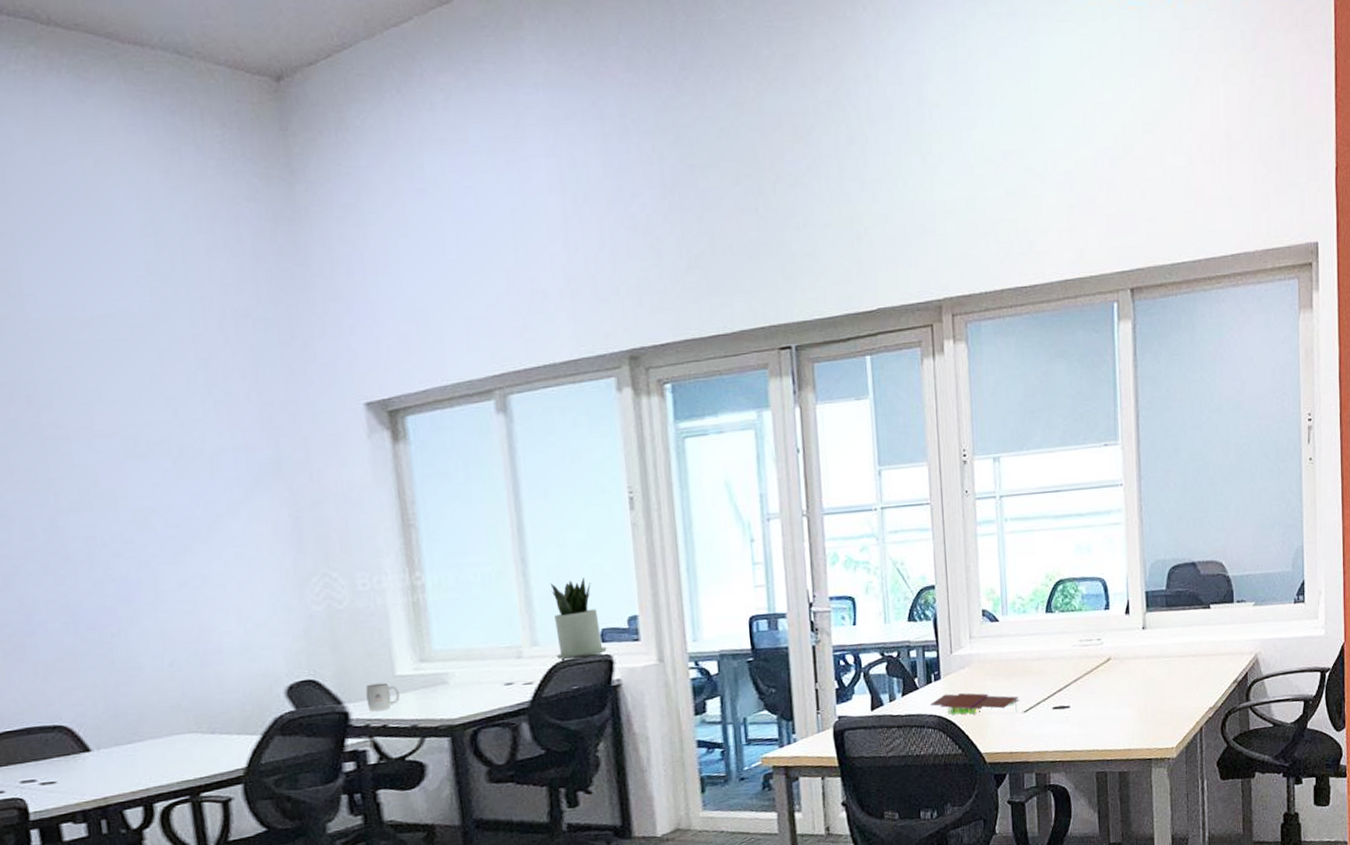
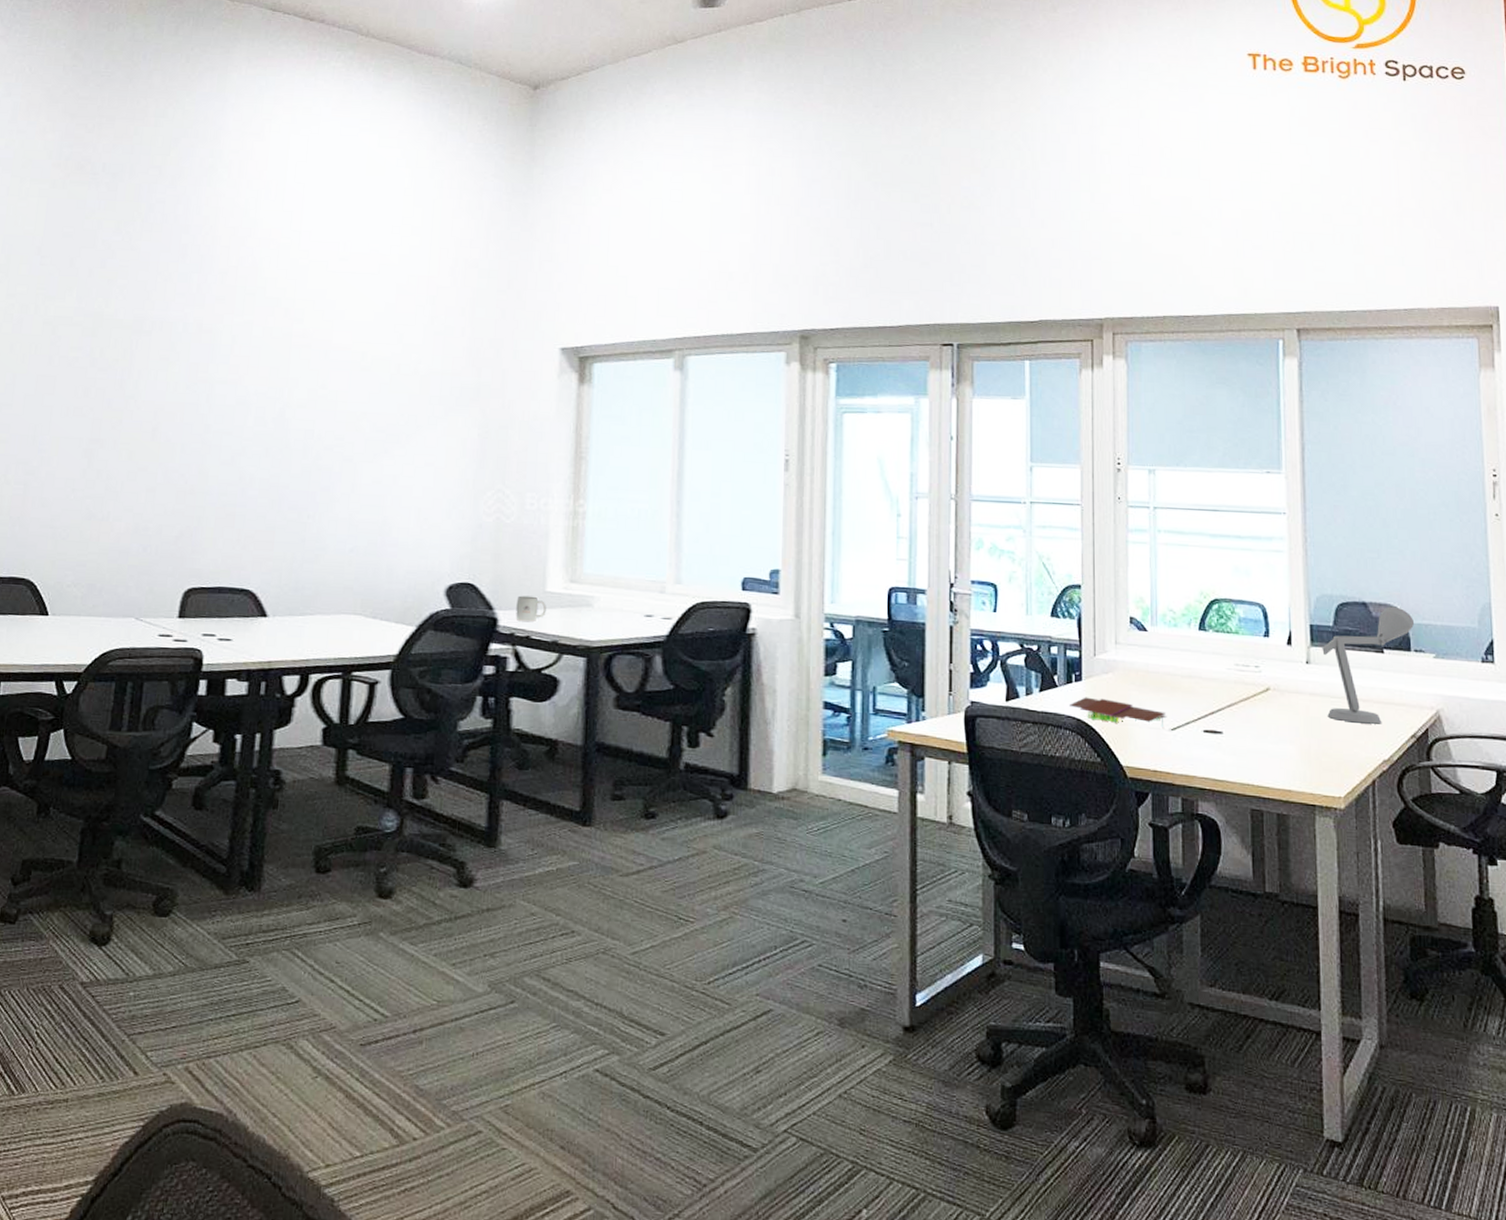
planter: present [550,577,607,660] -> none [697,527,746,603]
desk lamp: none [1156,562,1237,678] -> present [1322,606,1414,724]

